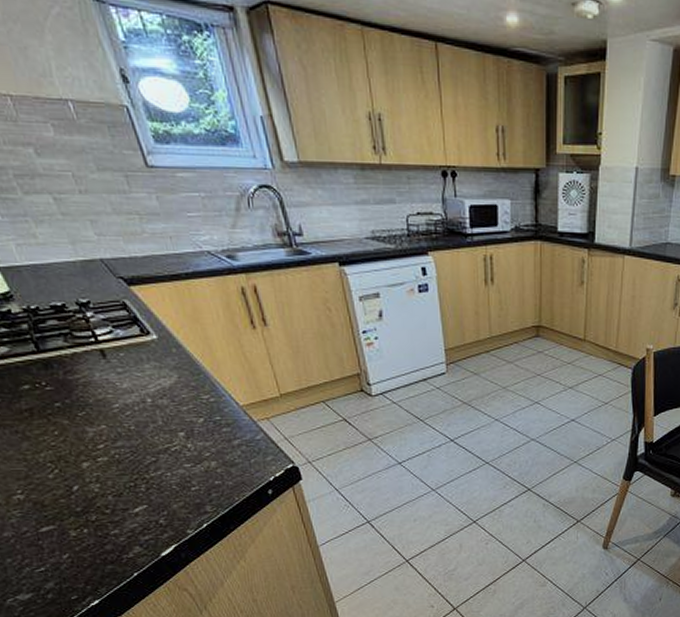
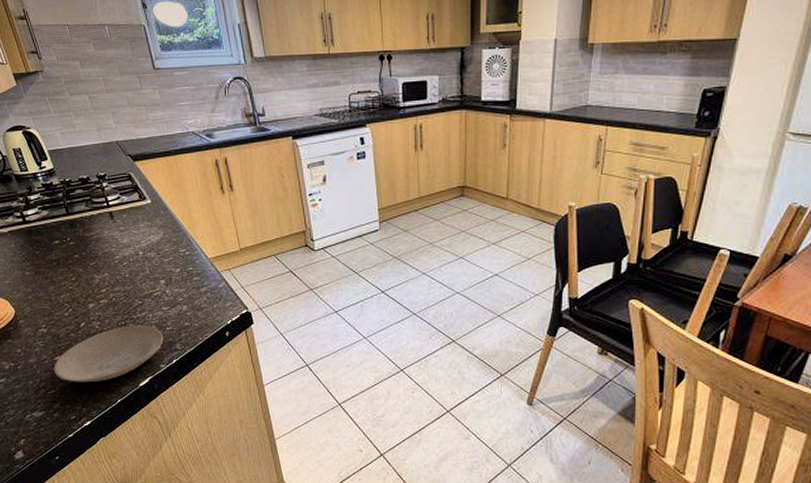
plate: none [39,485,189,557] -> present [53,325,164,383]

